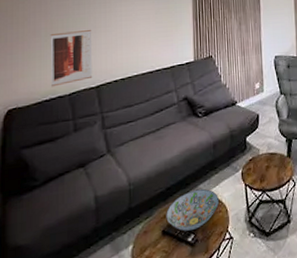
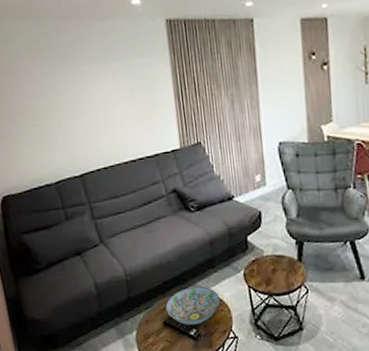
wall art: present [50,29,93,87] -> none [26,113,75,175]

